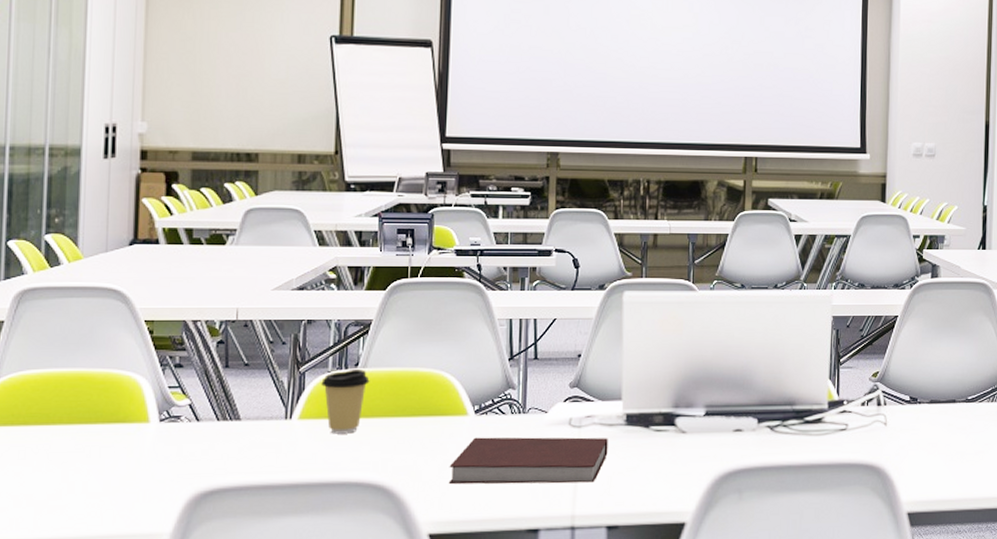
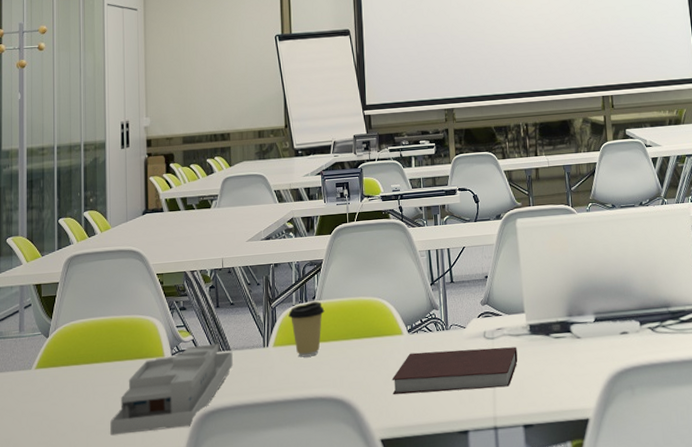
desk organizer: none [69,410,243,514] -> present [110,343,233,436]

